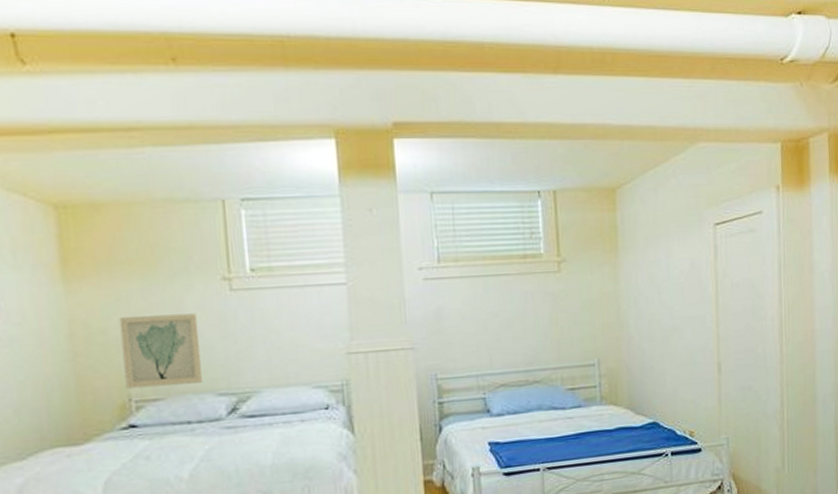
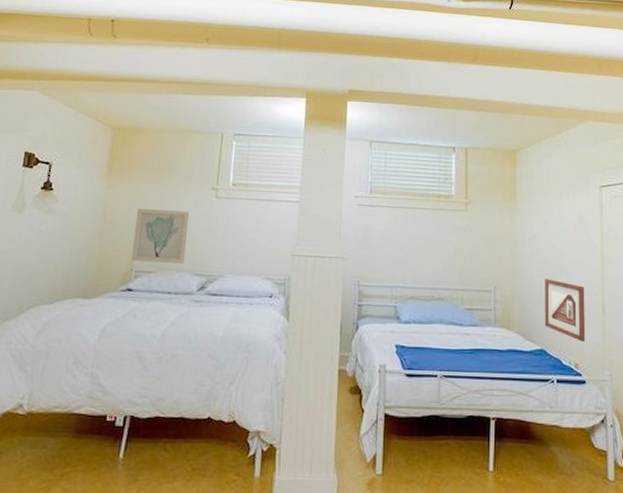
picture frame: none [655,341,701,407] -> present [545,279,586,342]

